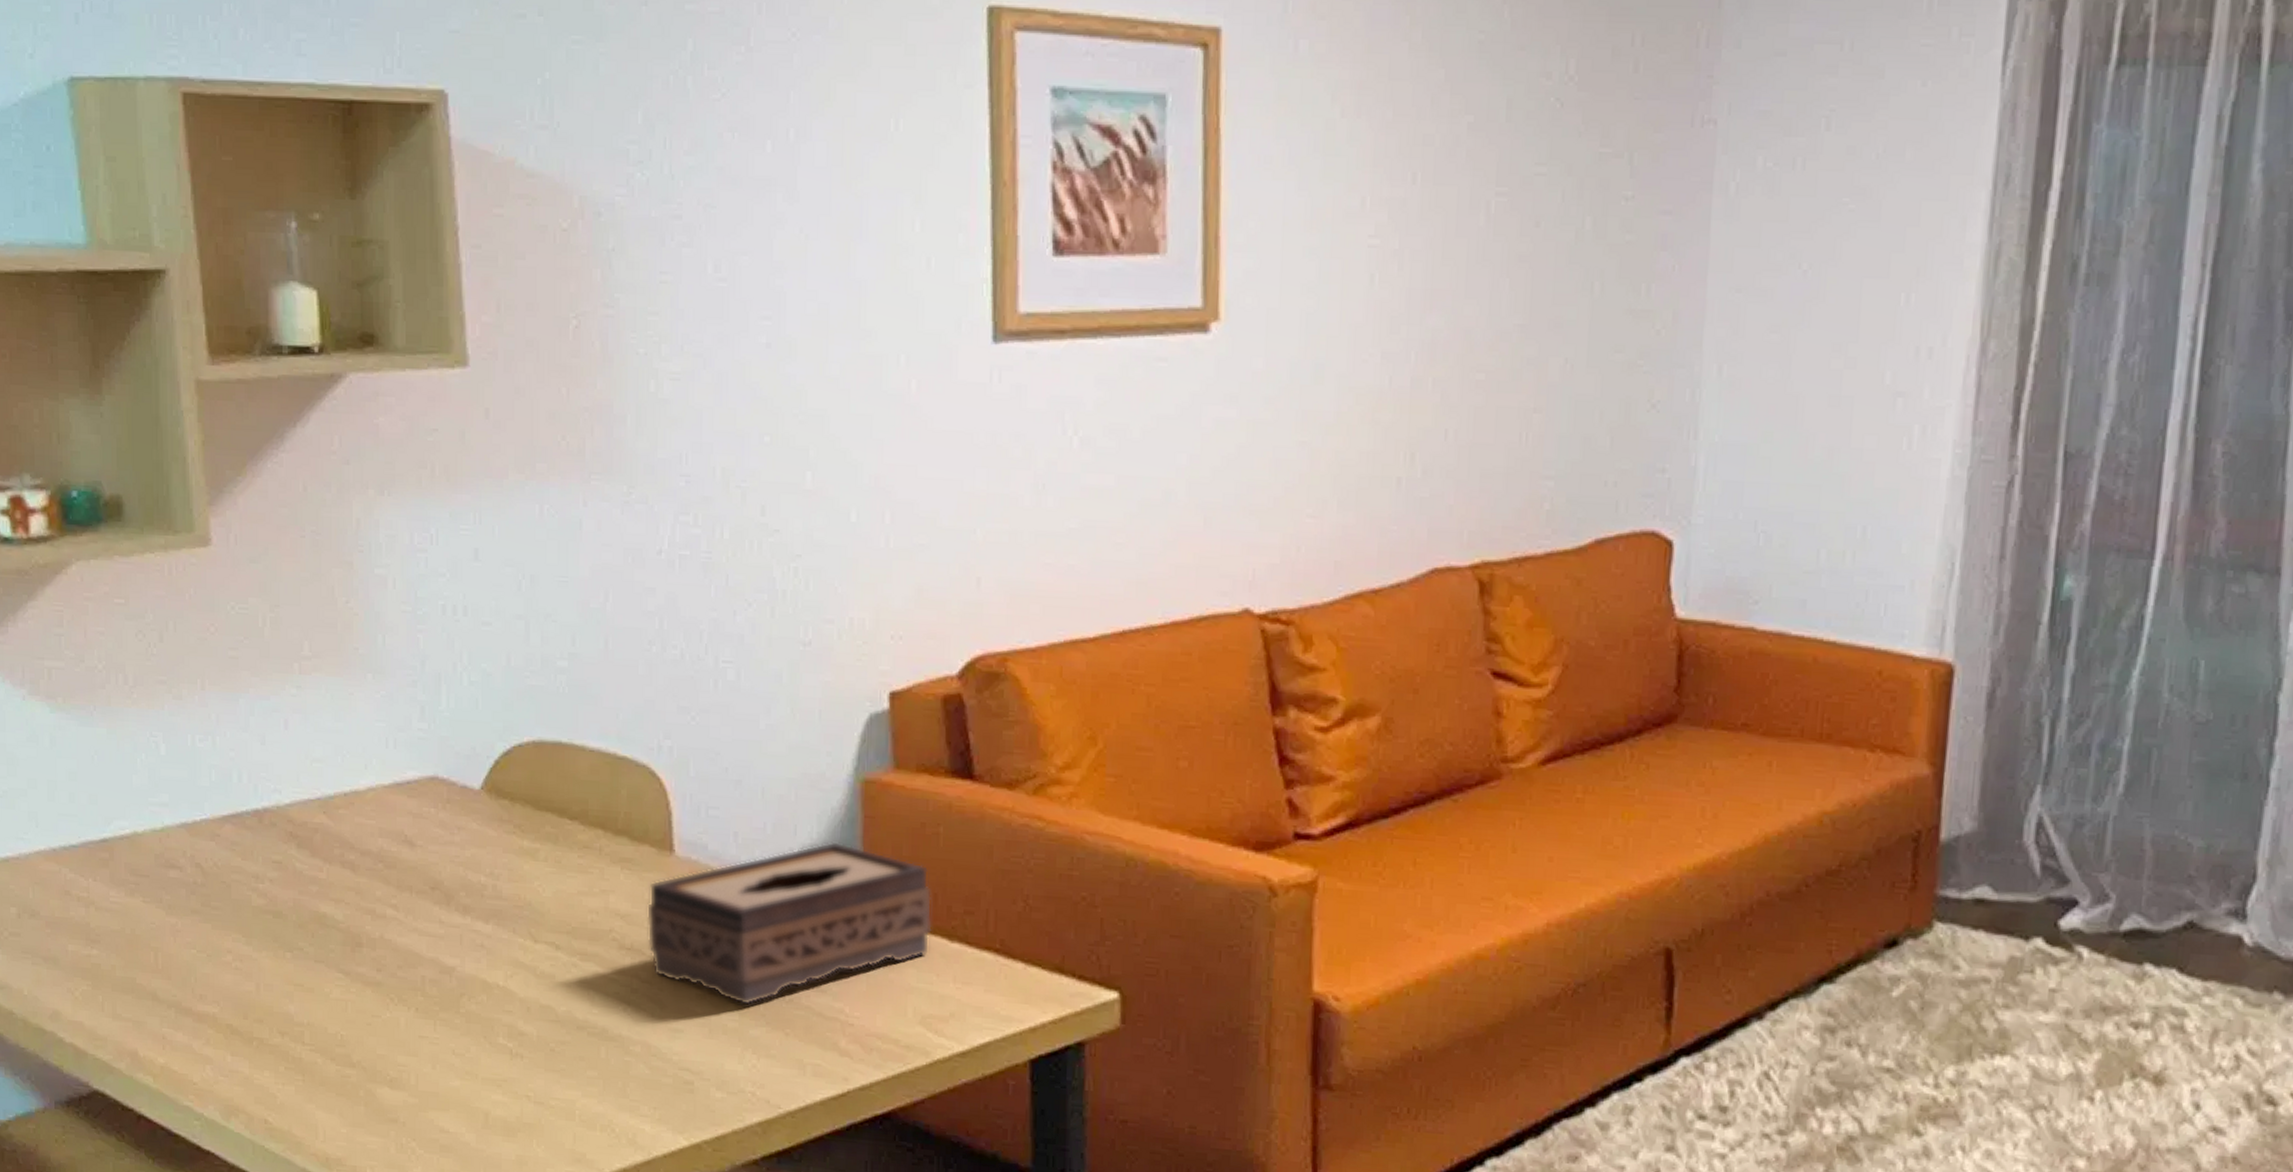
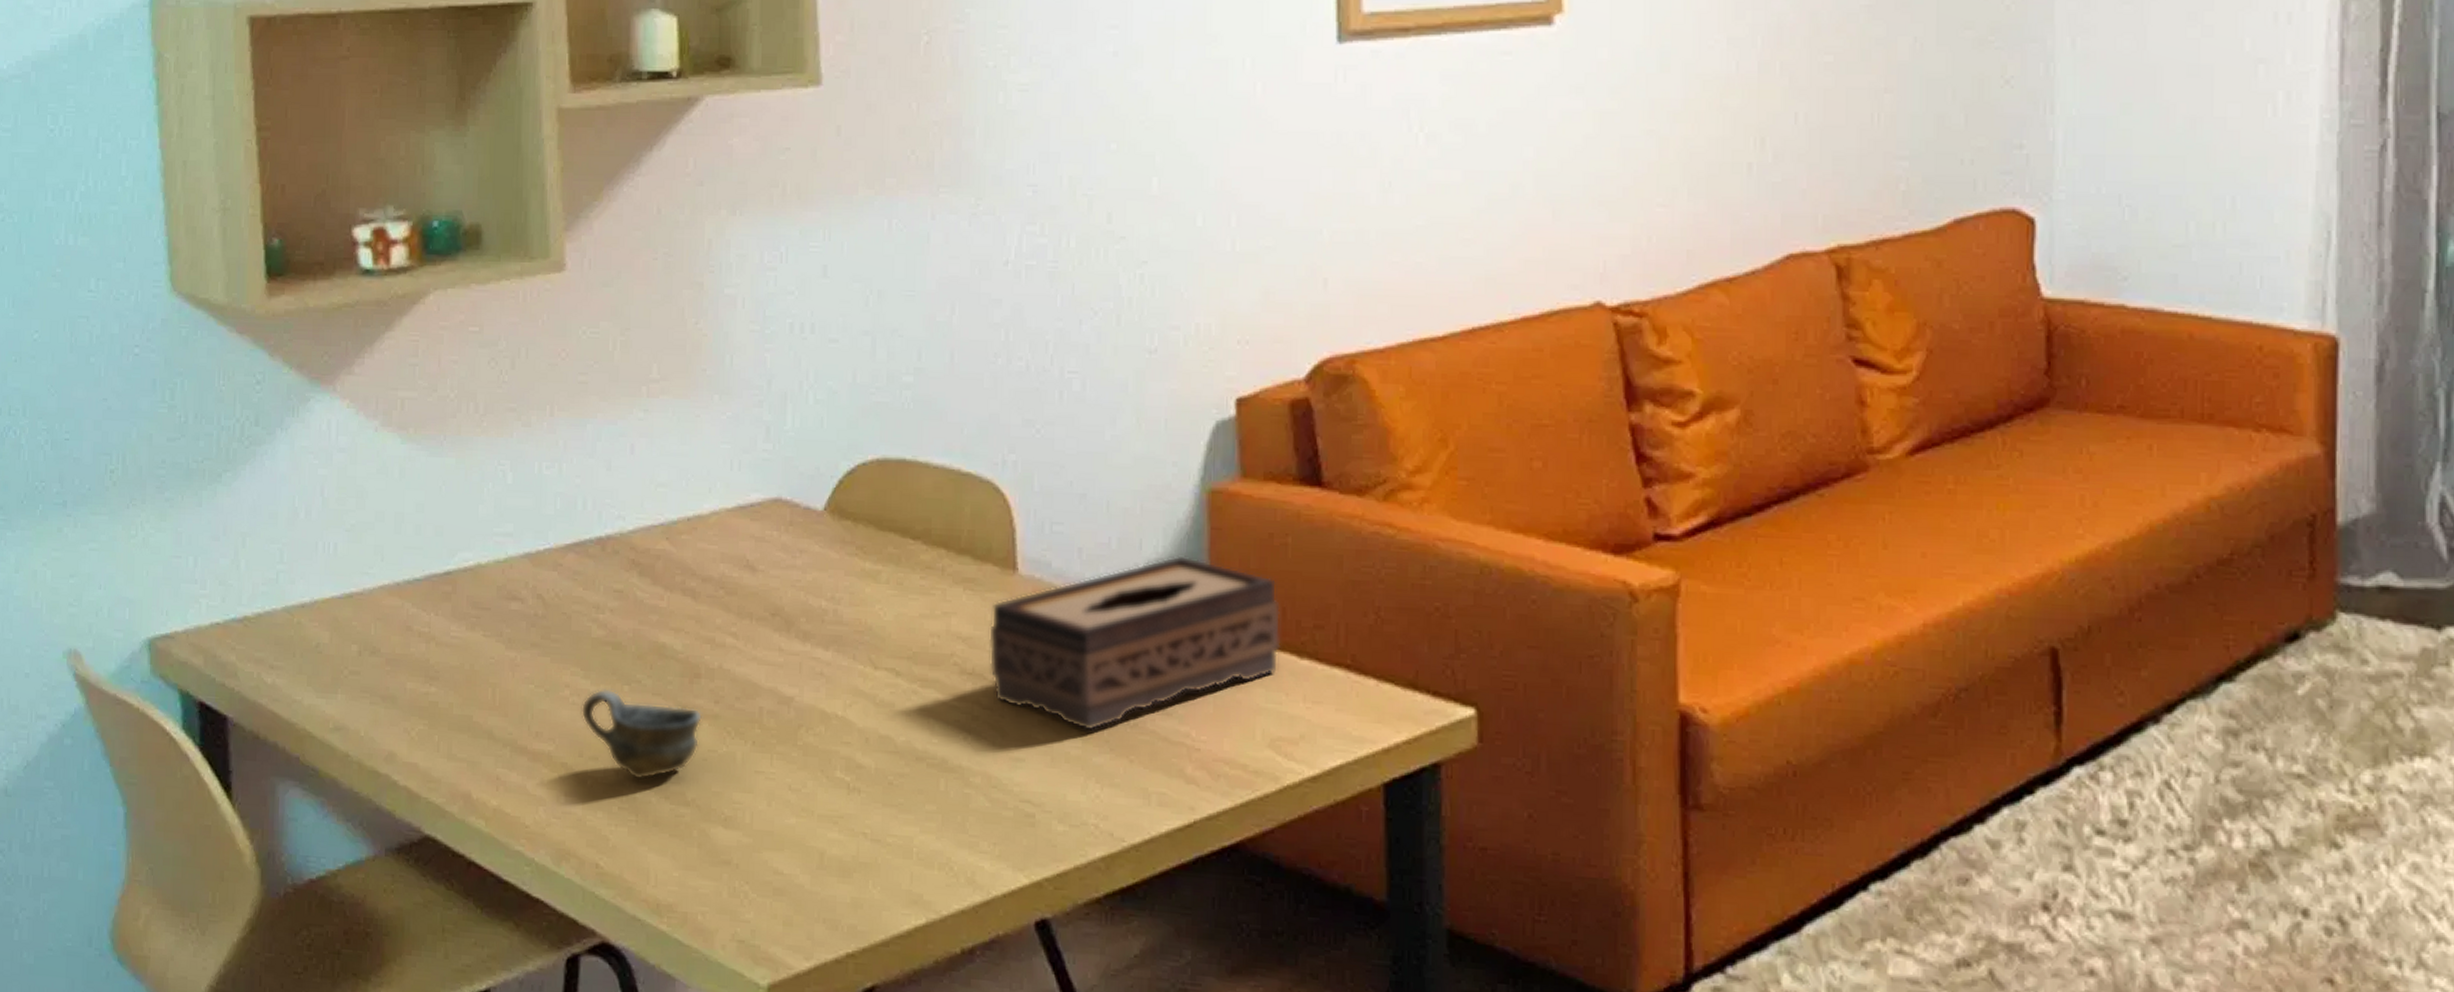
cup: none [244,954,366,1043] -> present [581,688,703,781]

